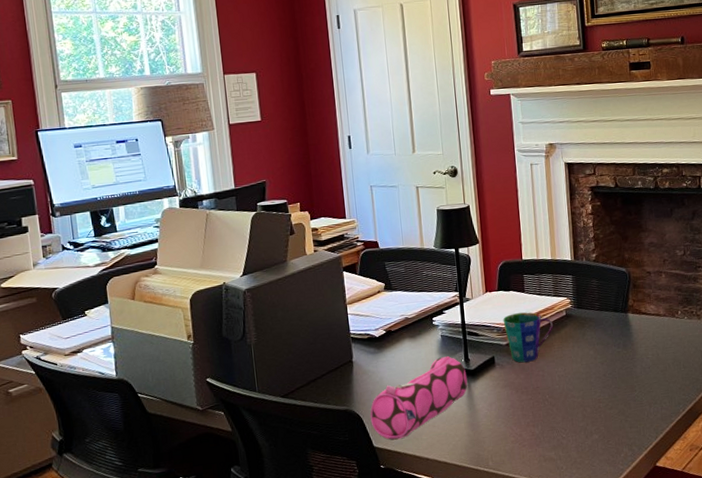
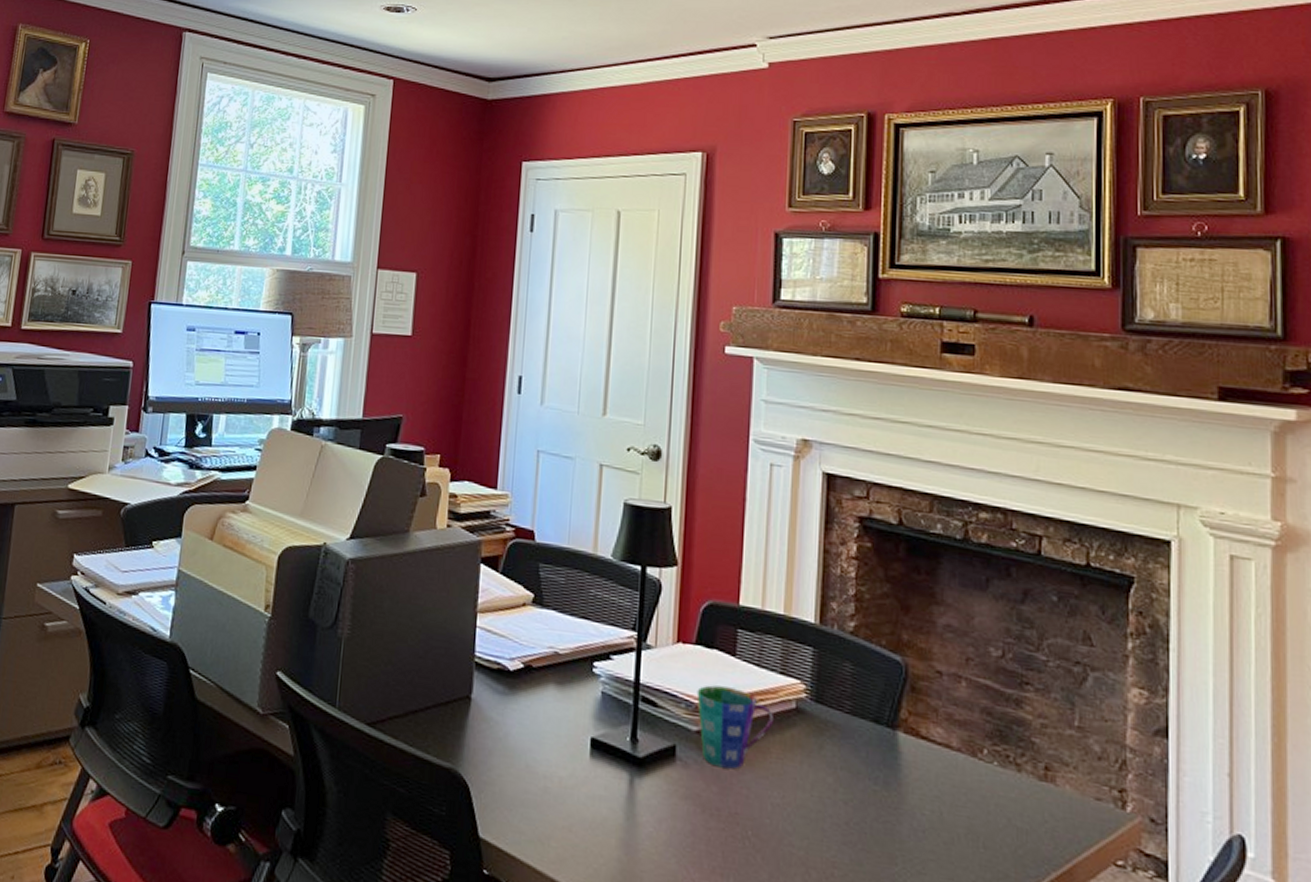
pencil case: present [370,356,468,440] -> none [480,725,631,837]

